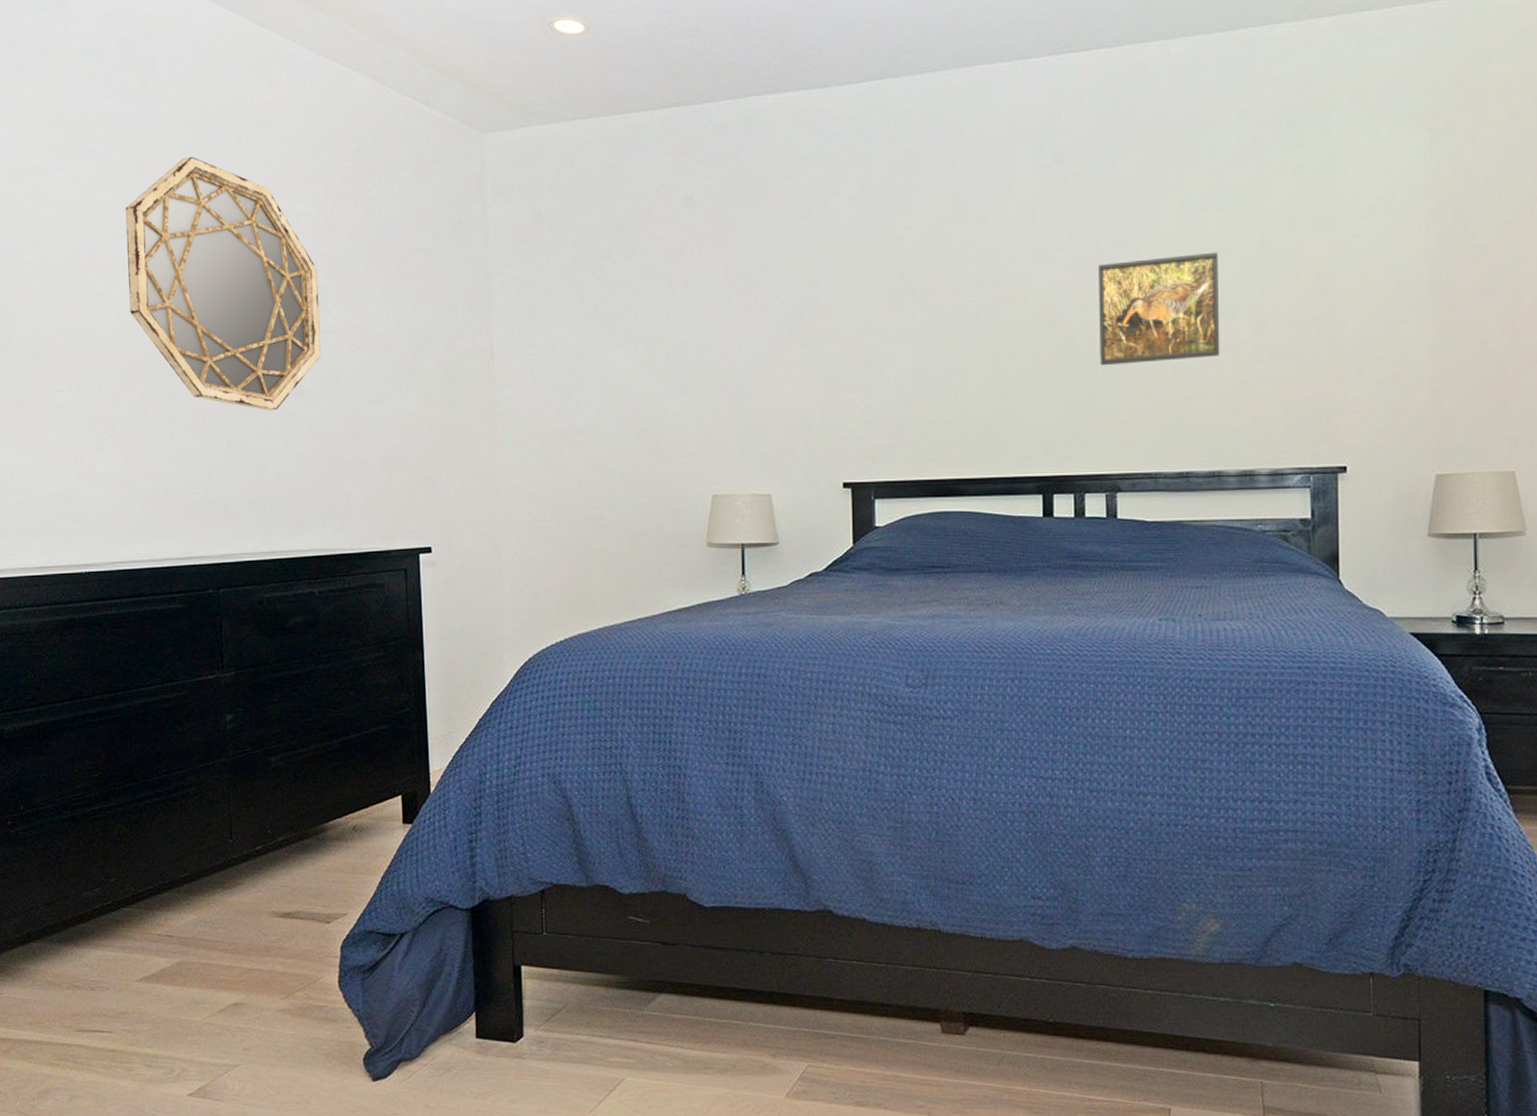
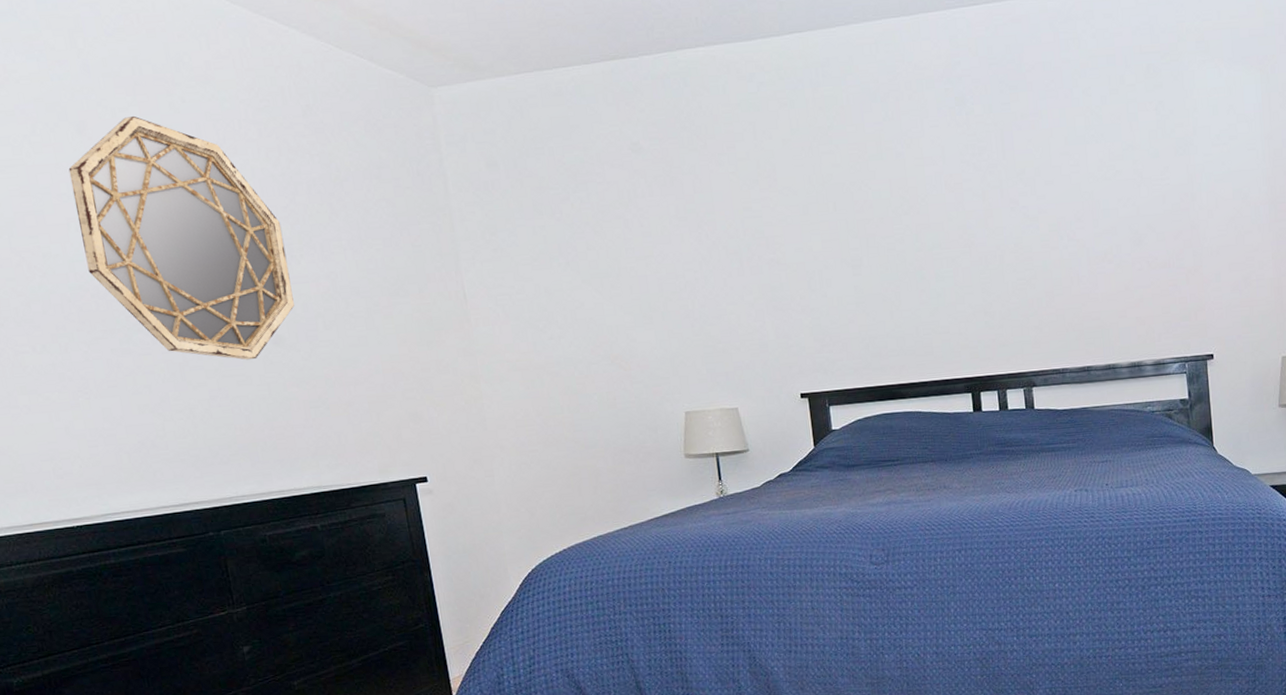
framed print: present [1097,252,1220,366] -> none [1001,179,1107,280]

